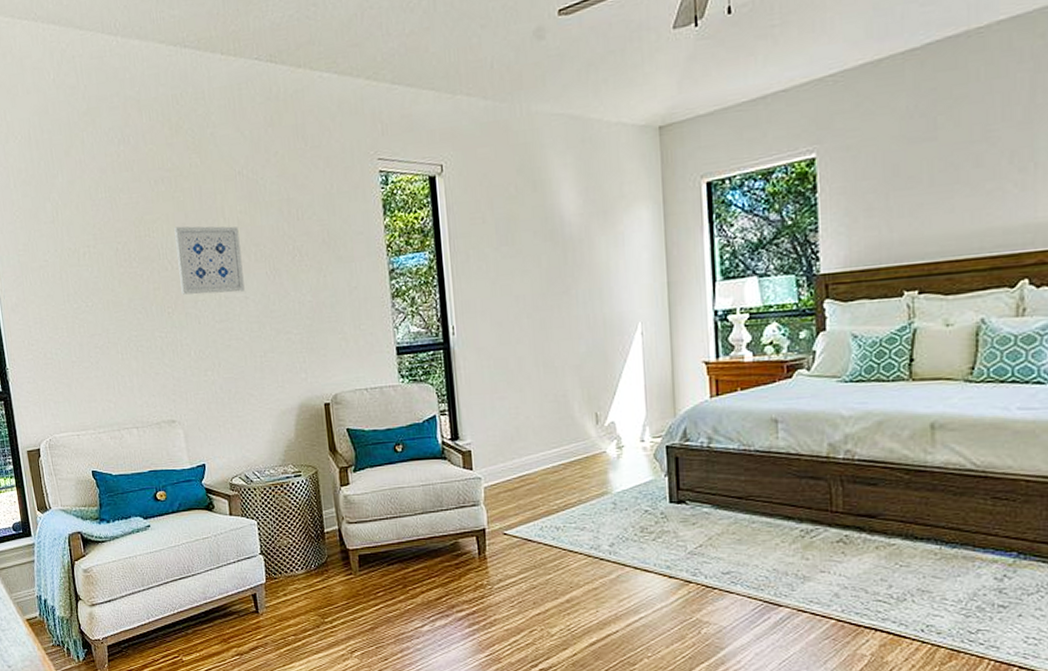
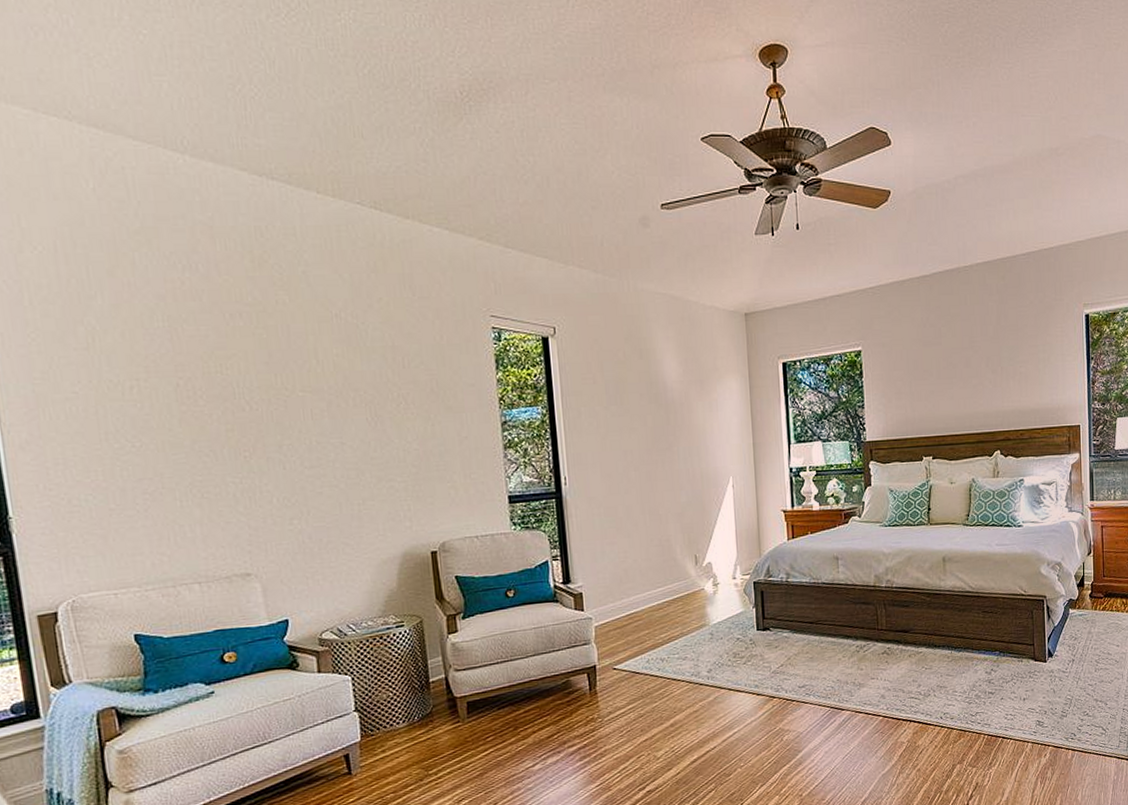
wall art: present [174,226,245,295] -> none [254,365,341,438]

